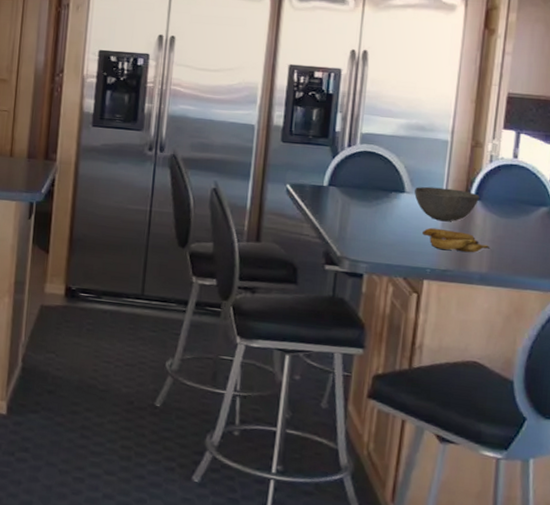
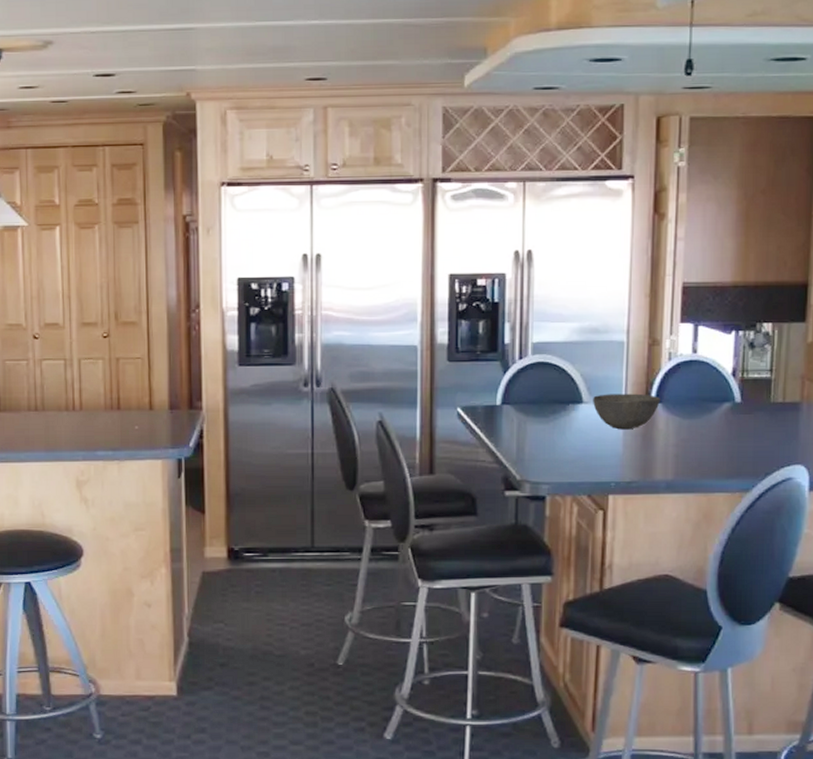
banana: present [421,227,490,253] -> none [603,438,675,461]

